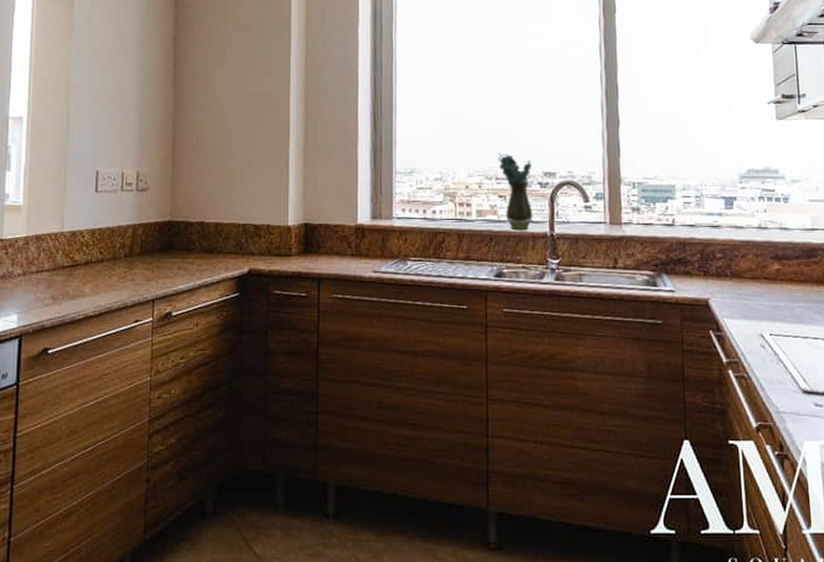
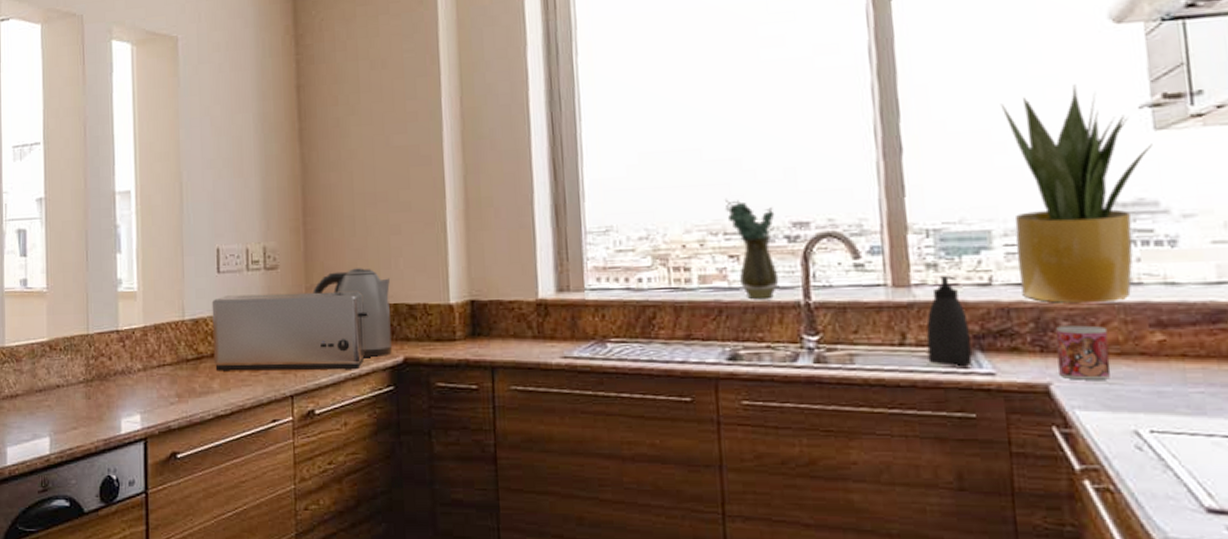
toaster: none [87,212,222,279] -> present [211,291,369,373]
kettle: none [176,193,241,269] -> present [313,268,392,358]
soap dispenser: none [631,218,660,284] -> present [926,276,972,366]
planter: none [683,83,775,241] -> present [1000,84,1153,304]
mug: none [713,257,747,297] -> present [1055,325,1111,380]

